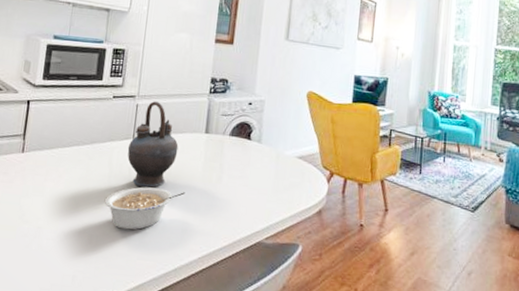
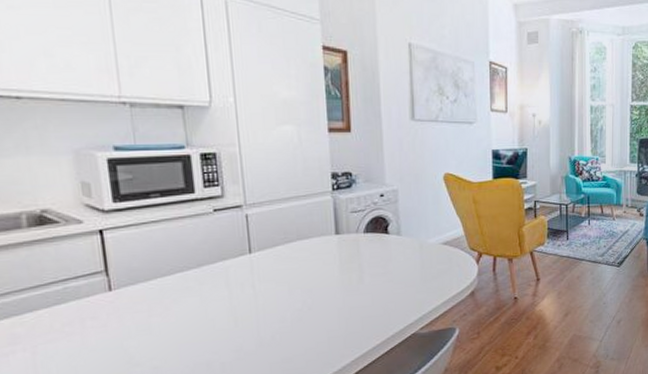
legume: present [105,187,186,230] -> none [231,300,325,350]
teapot: present [127,101,179,188] -> none [245,208,307,303]

